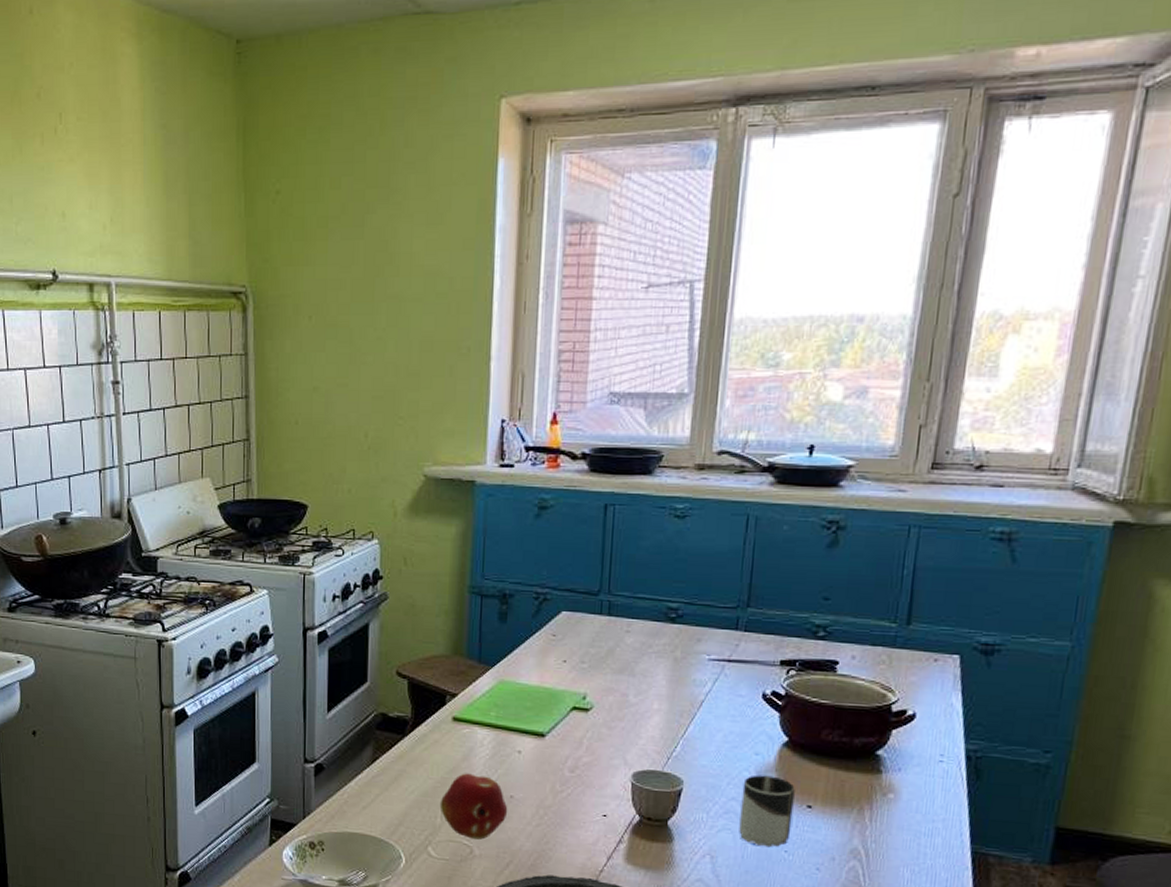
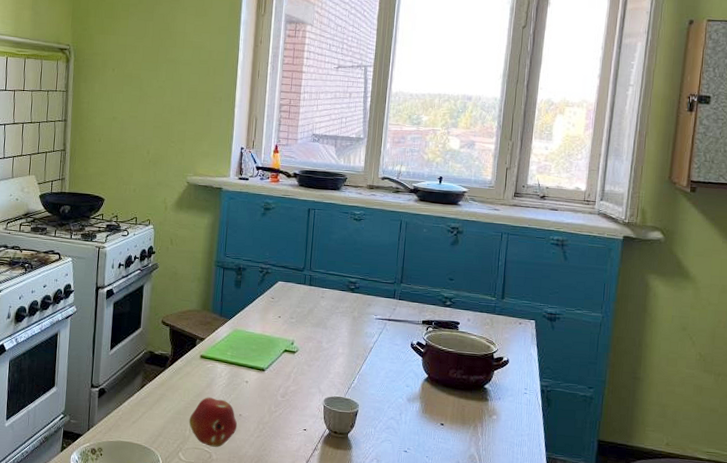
cup: present [739,774,795,848] -> none [396,401,433,454]

